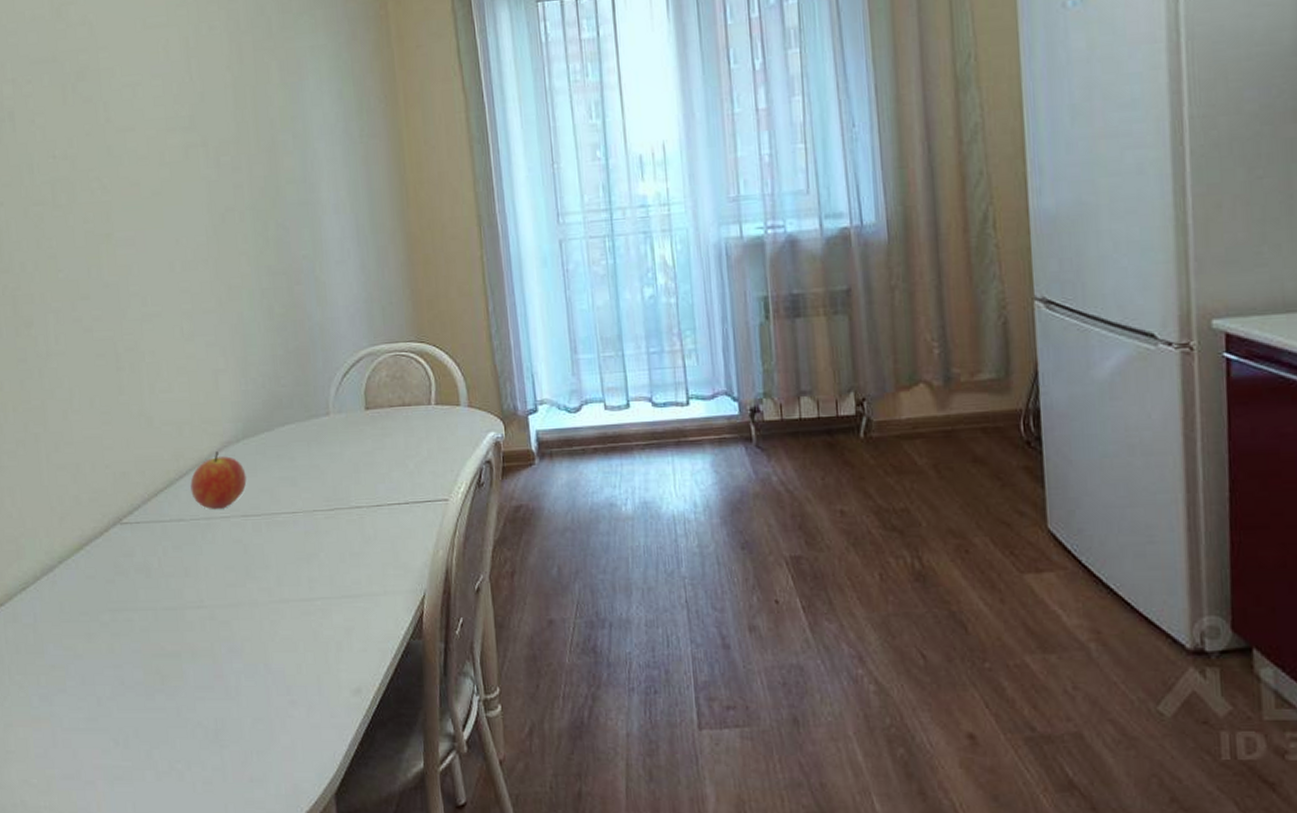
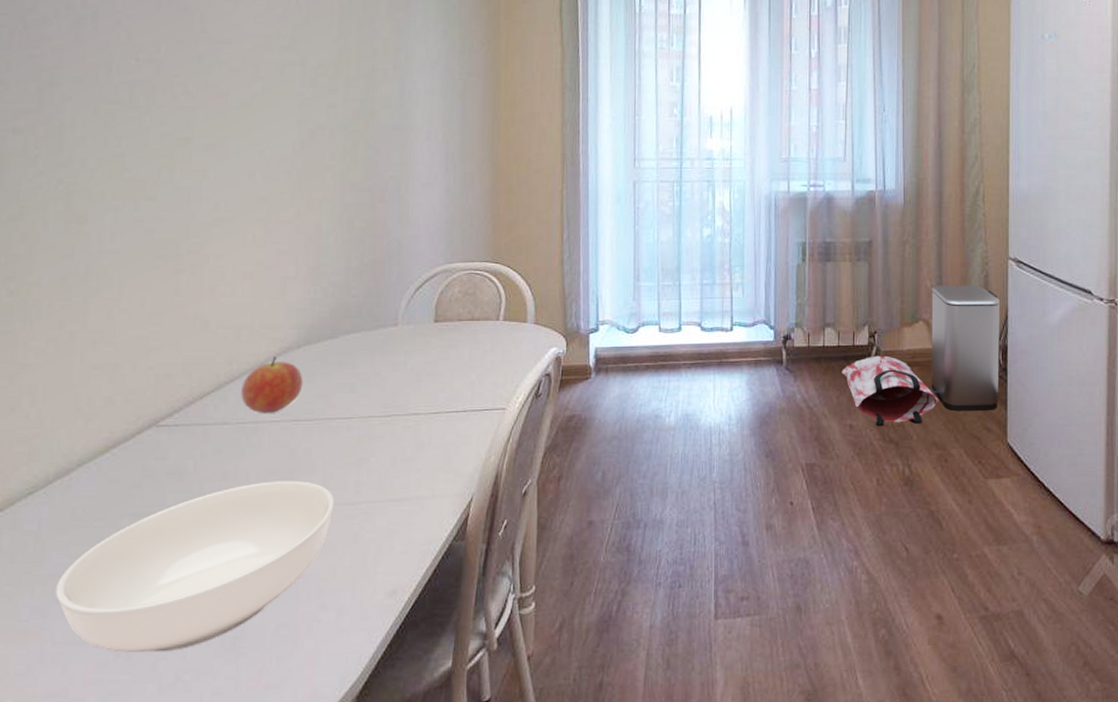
bowl: none [56,576,292,742] -> present [55,480,335,653]
bag: none [825,427,953,512] -> present [842,355,939,427]
pedal bin: none [932,335,1032,491] -> present [928,285,1001,411]

